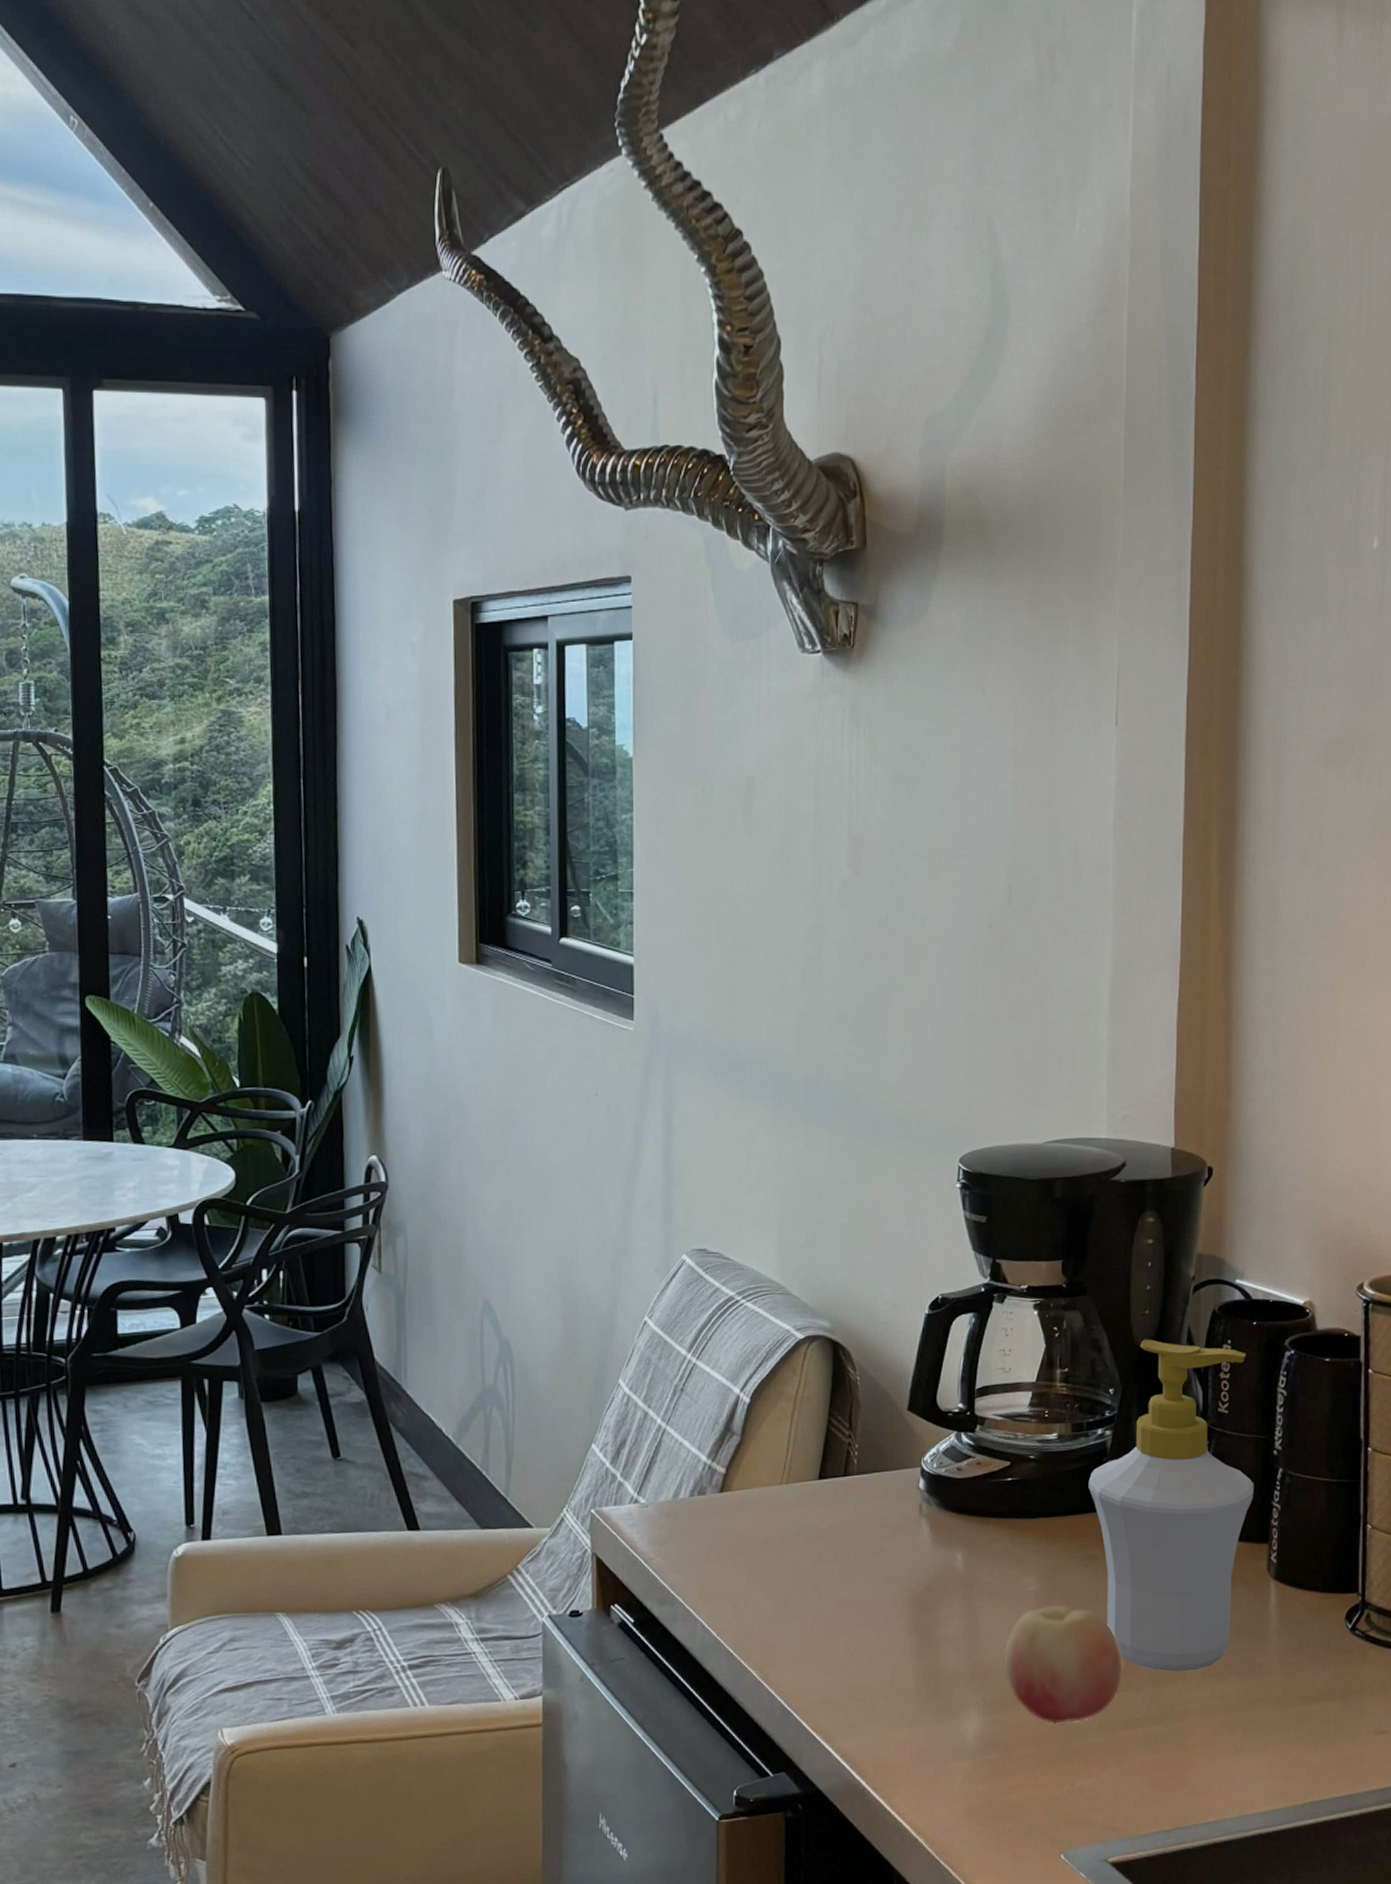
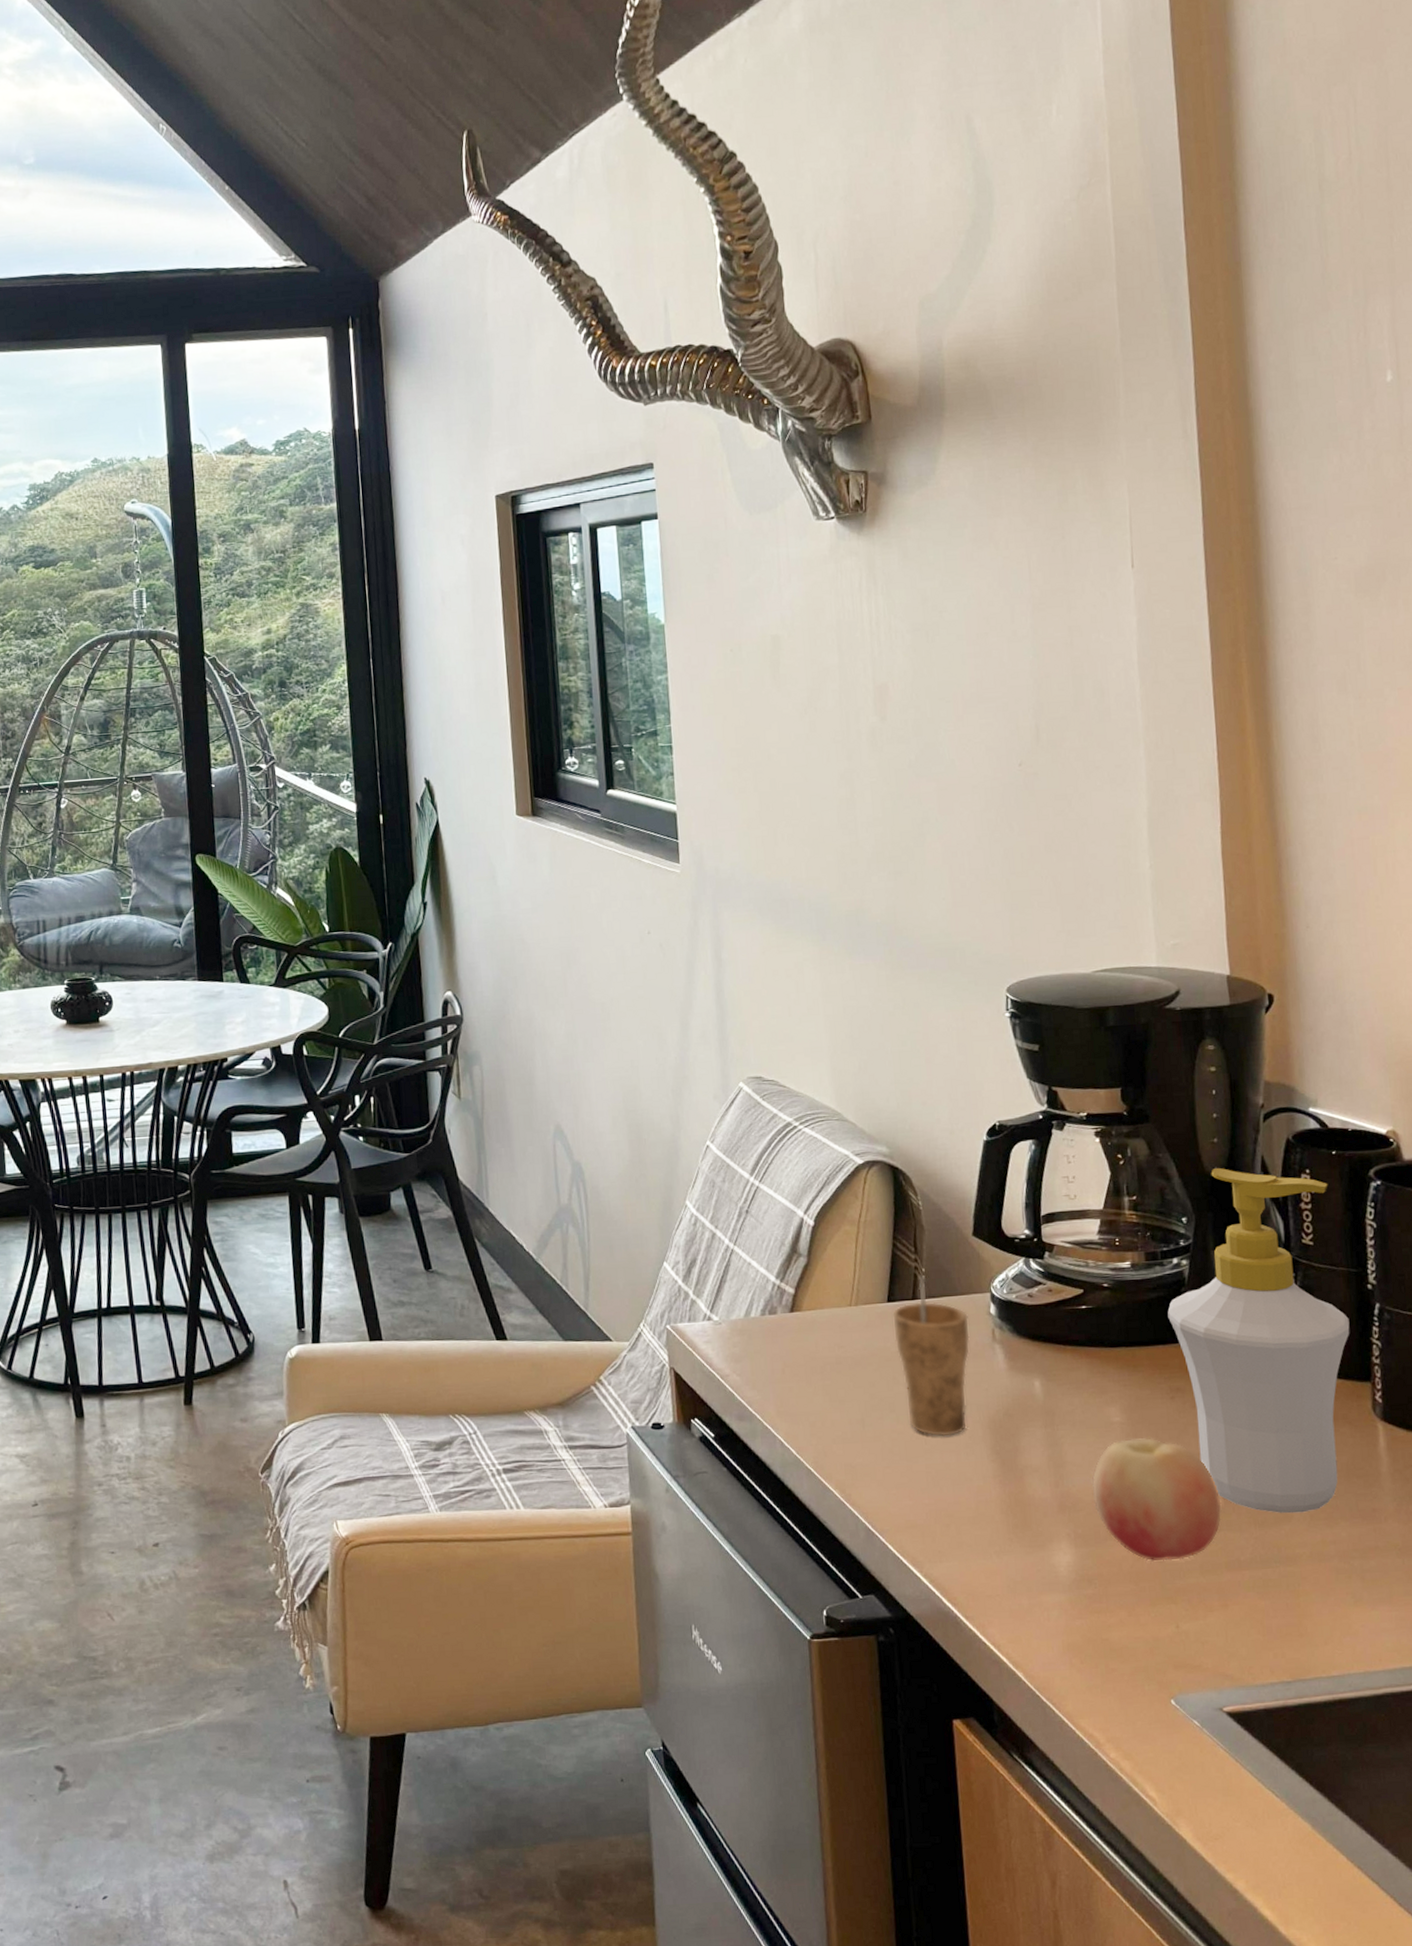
cup: none [823,1451,897,1613] -> present [893,1274,970,1437]

